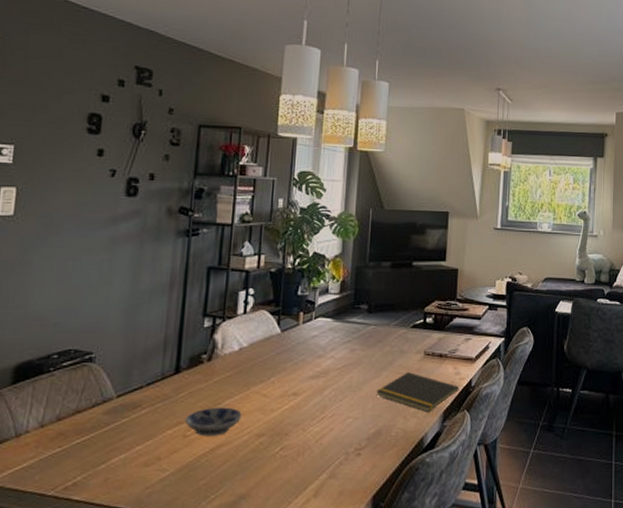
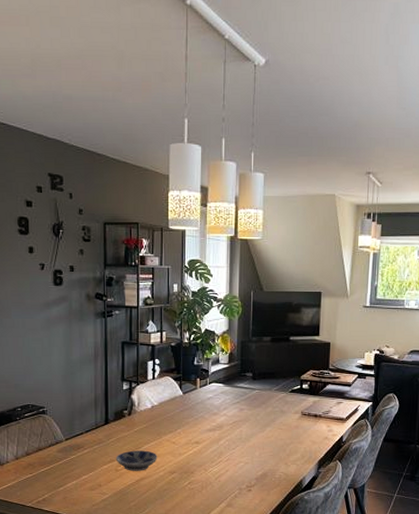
notepad: present [376,372,459,412] -> none [262,429,332,460]

